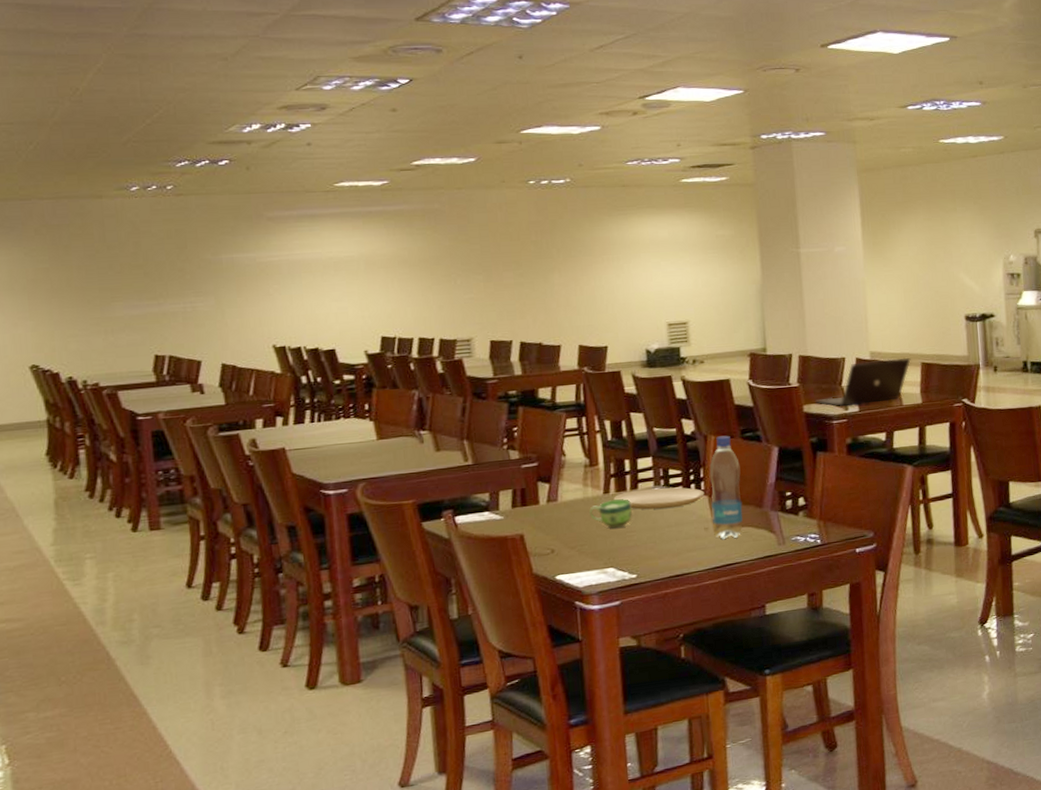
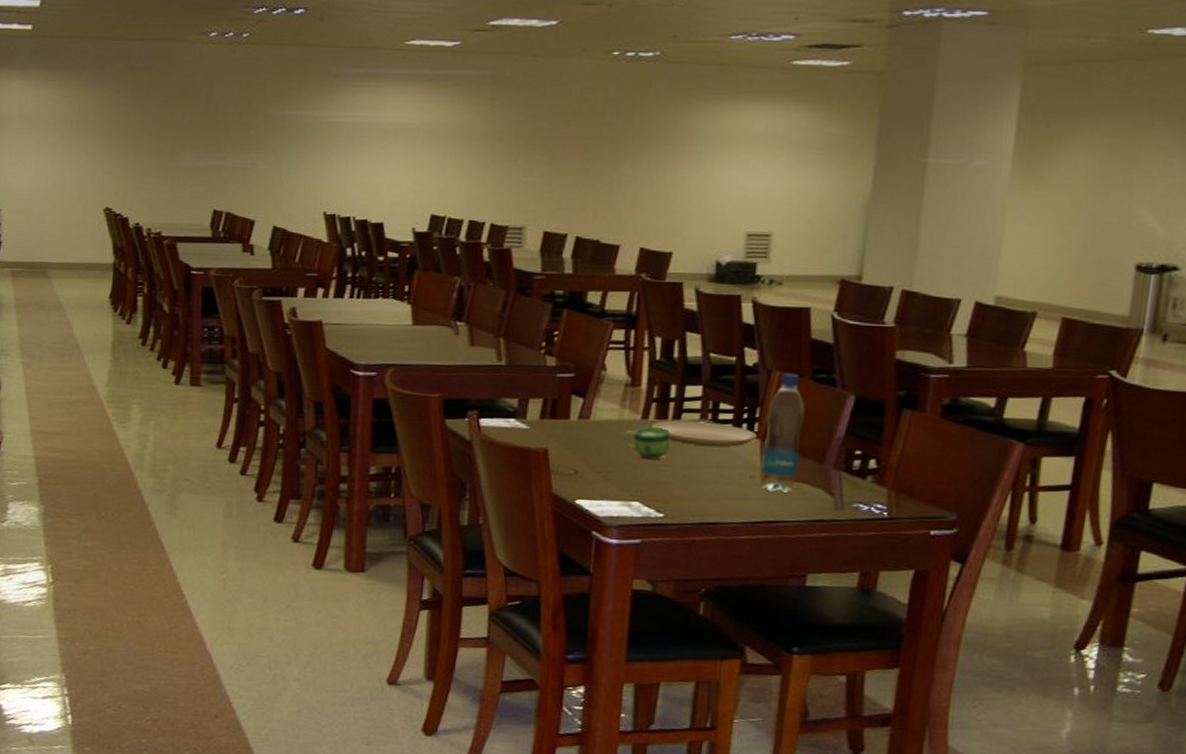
laptop: present [816,357,911,407] -> none [913,307,1049,360]

